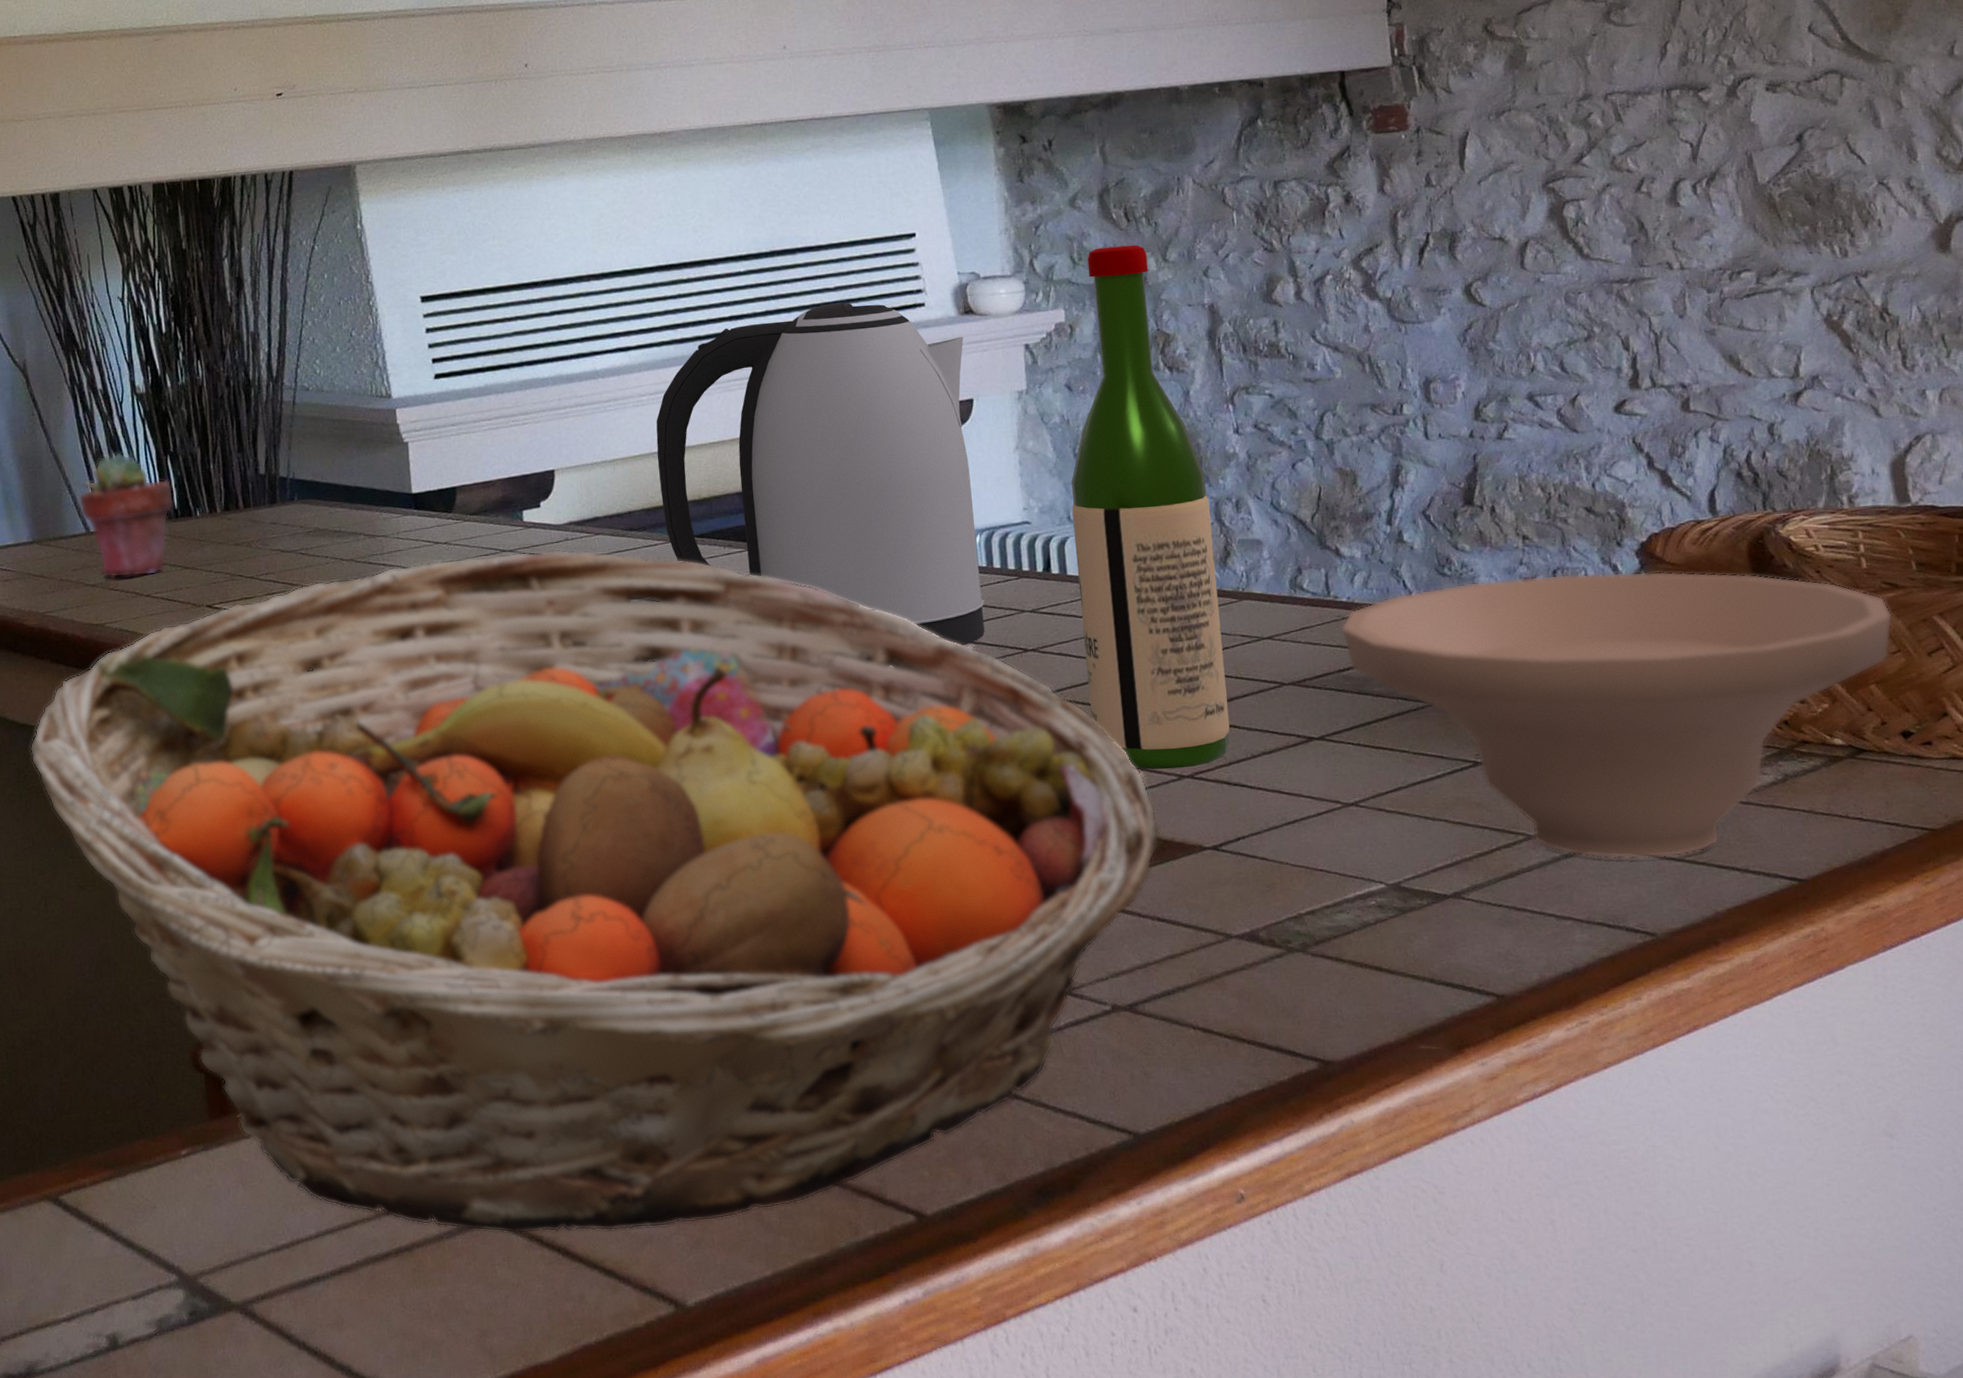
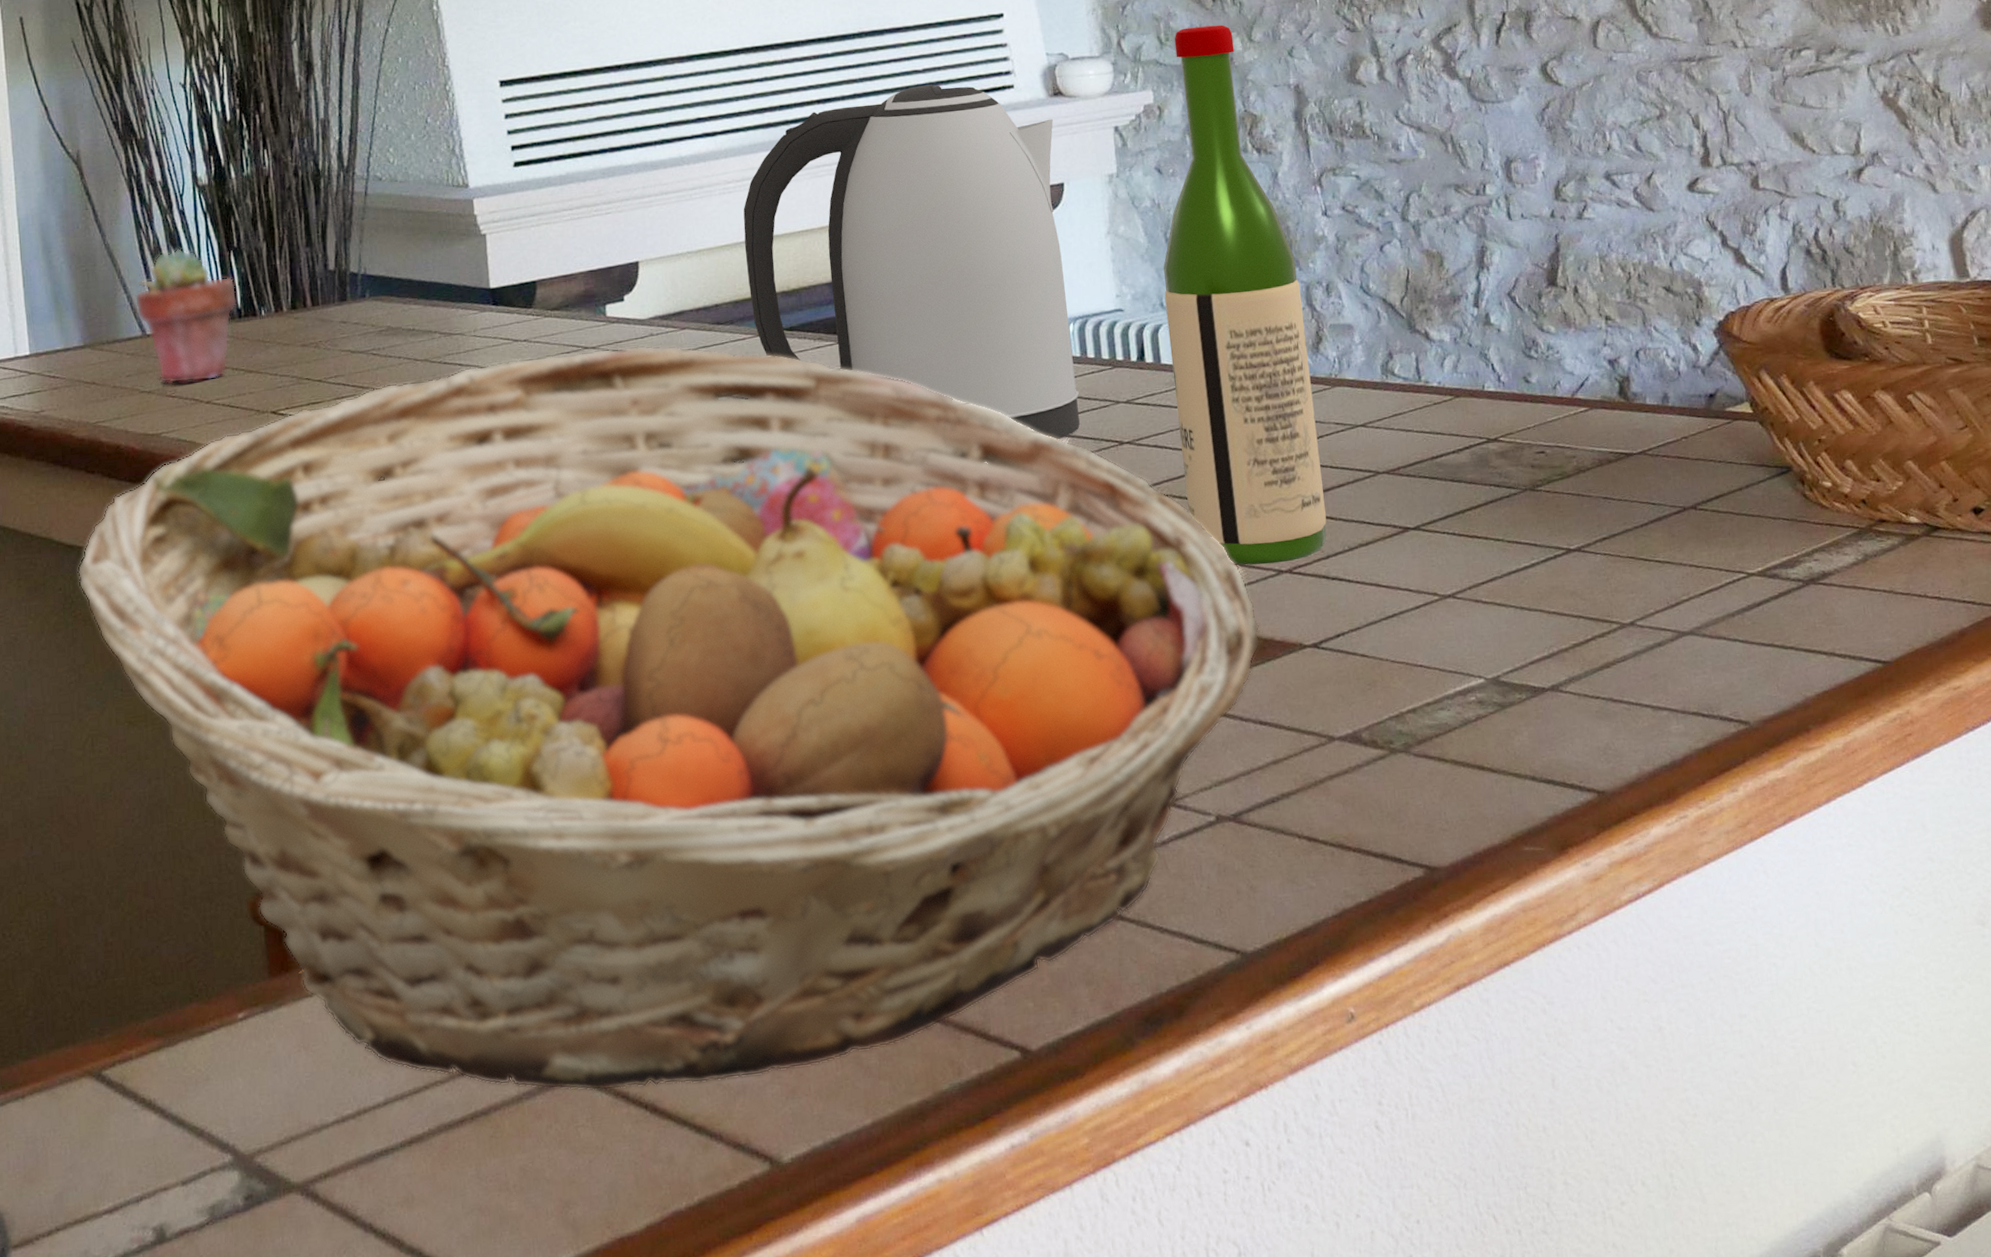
bowl: present [1340,571,1893,859] -> none [1432,350,1959,646]

